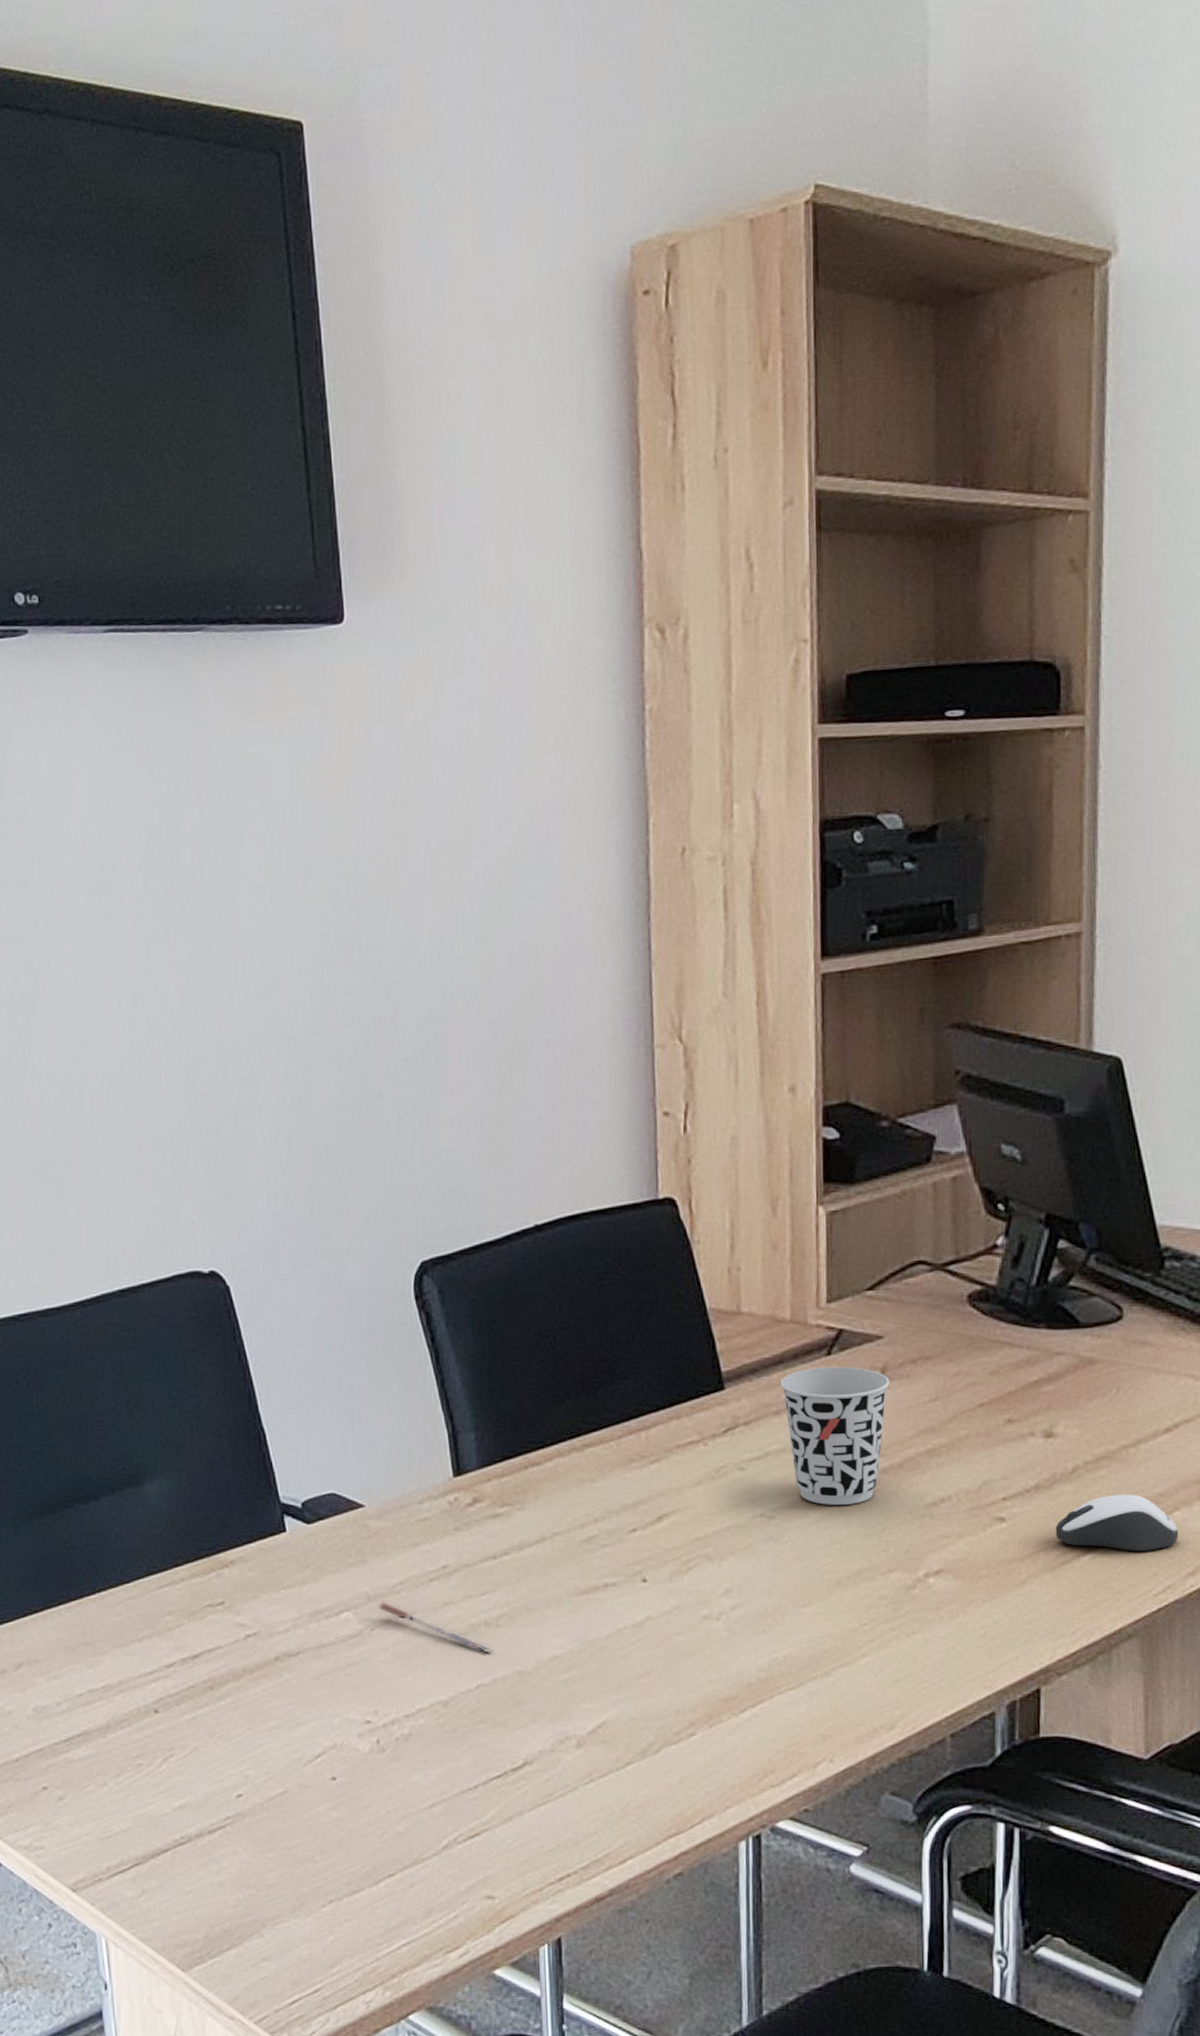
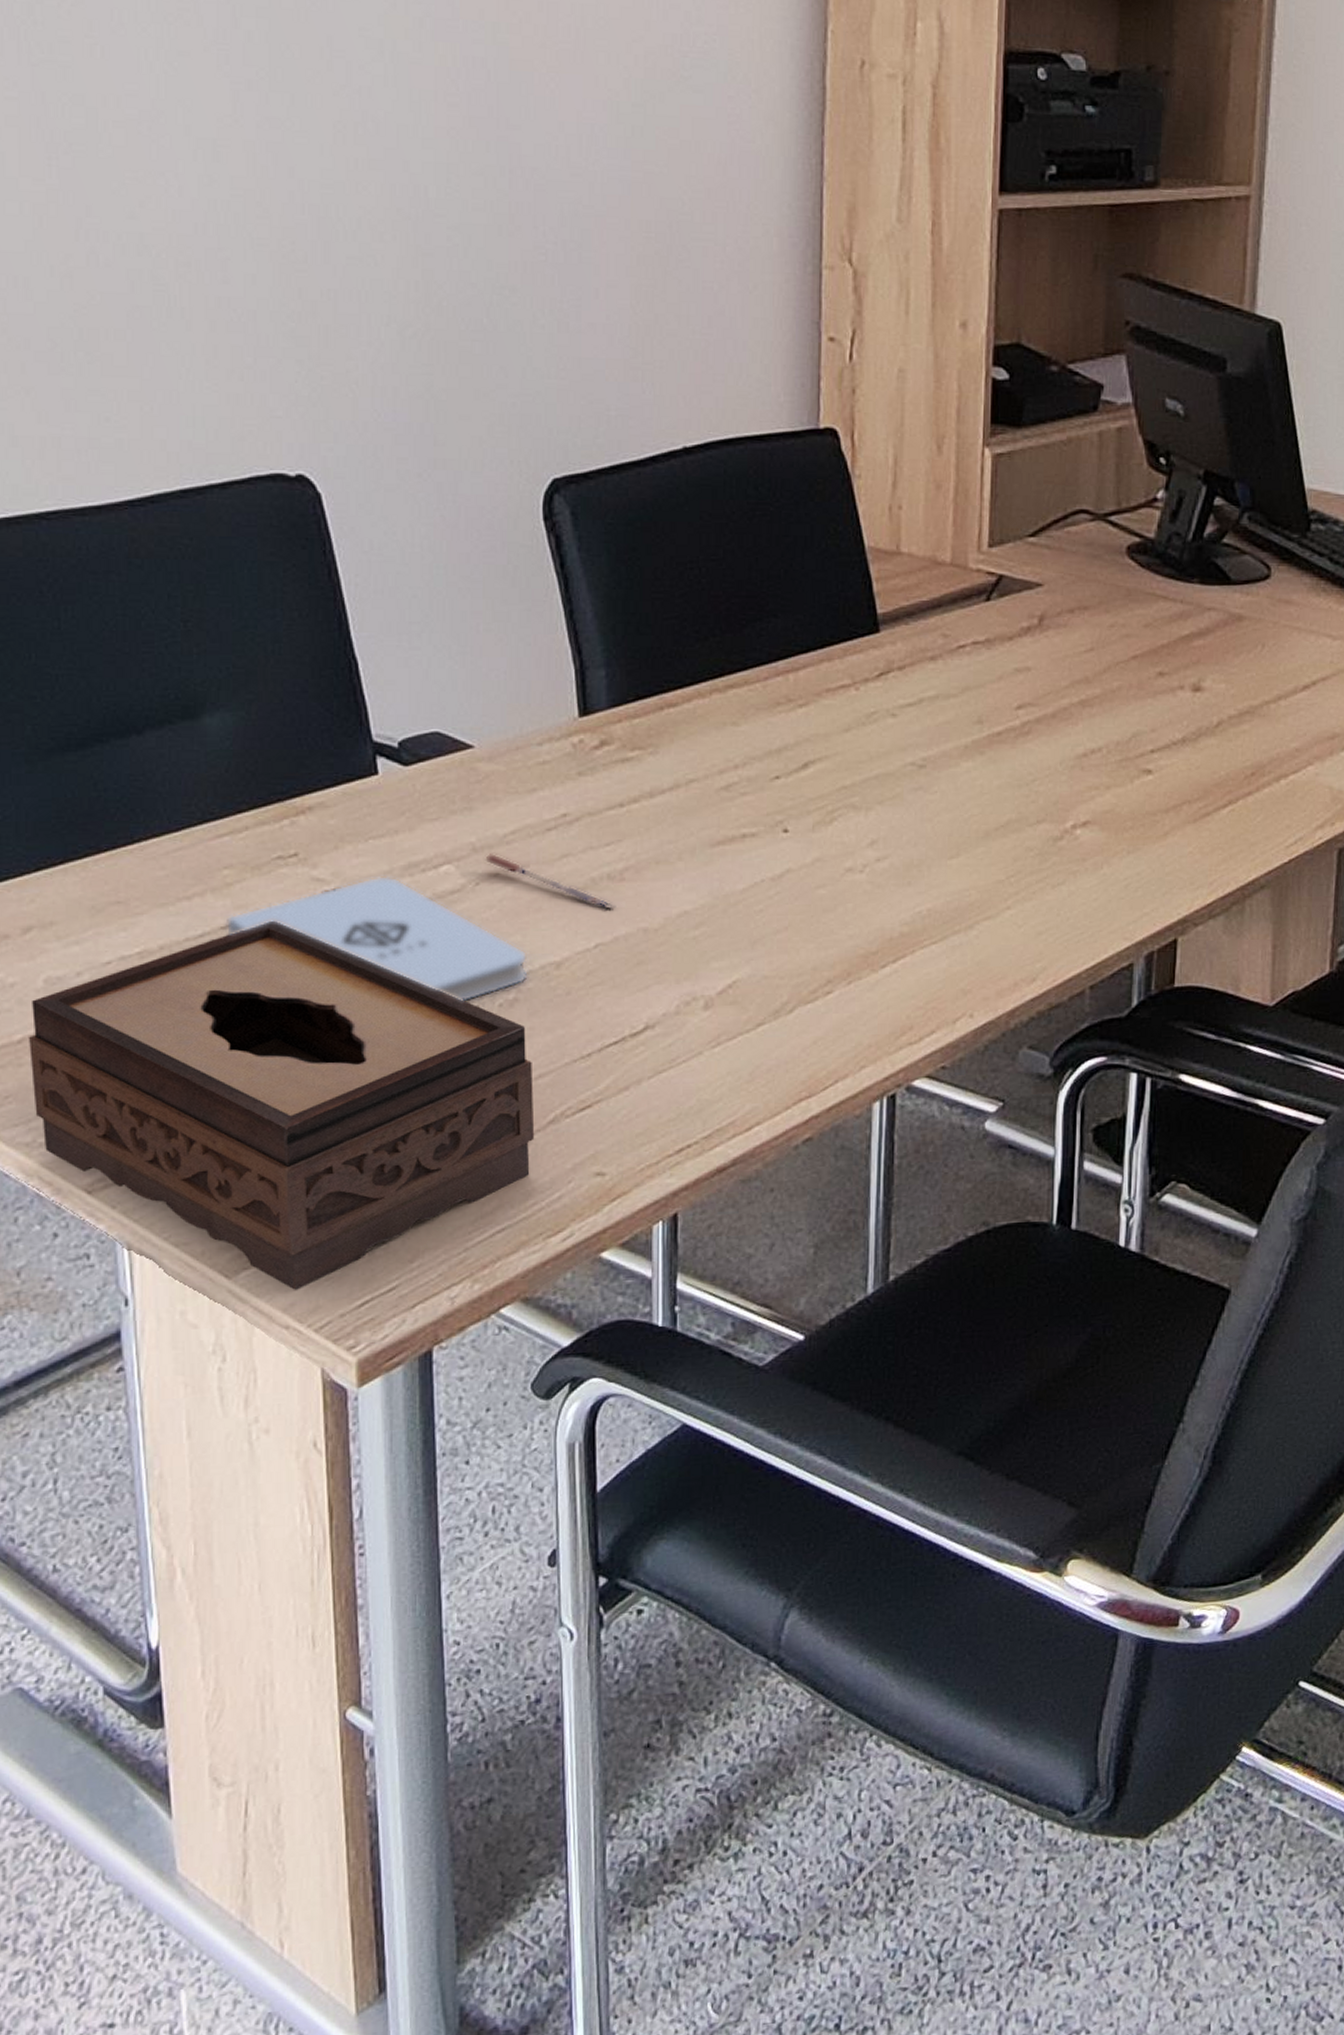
tissue box: none [24,1660,432,1986] -> present [29,920,535,1290]
notepad: none [169,1621,420,1734] -> present [225,875,528,1001]
cup: present [780,1366,890,1505] -> none [937,612,1047,754]
computer mouse: present [1055,1494,1179,1551] -> none [1198,748,1311,804]

